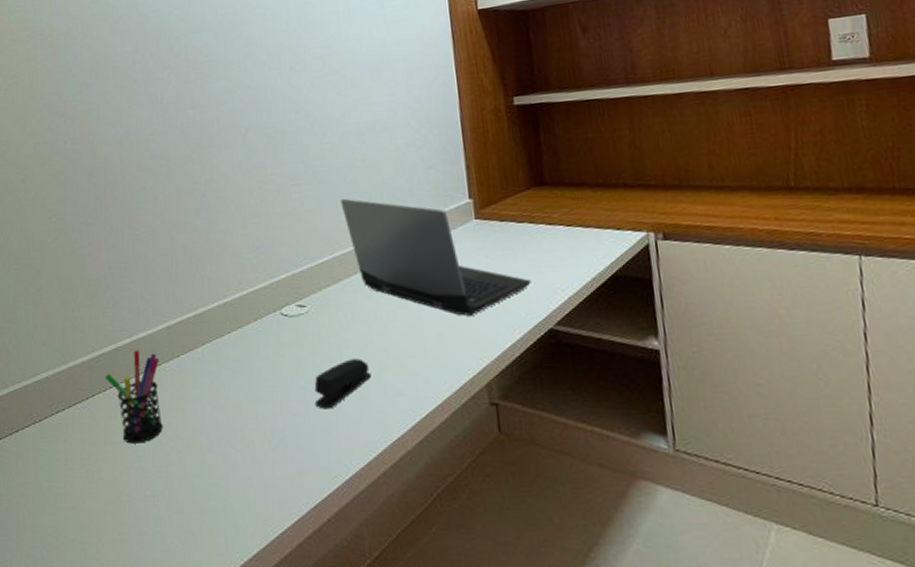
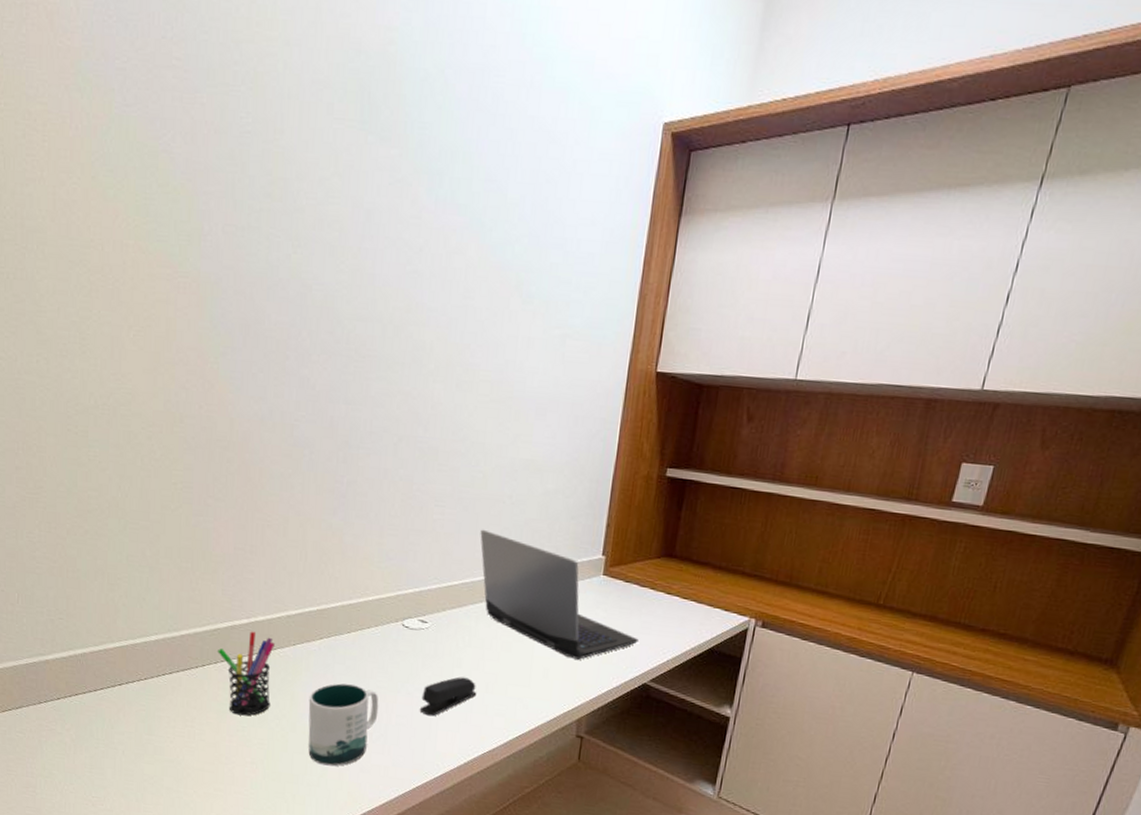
mug: none [200,388,273,486] -> present [308,683,379,766]

